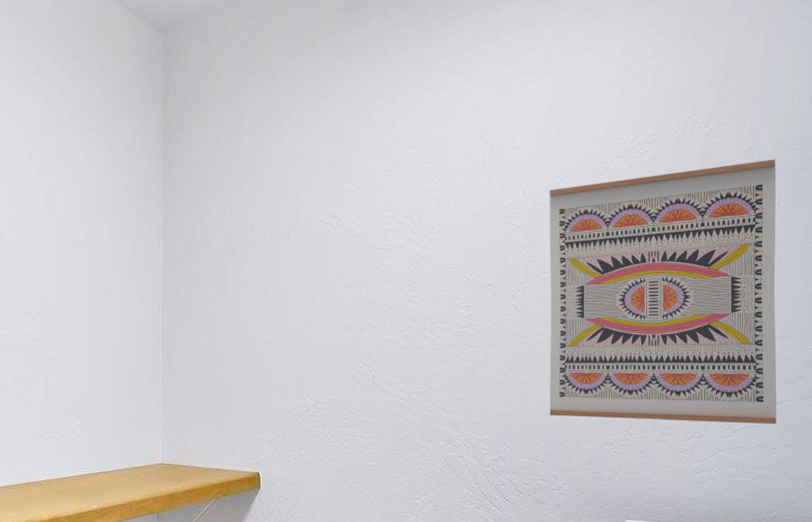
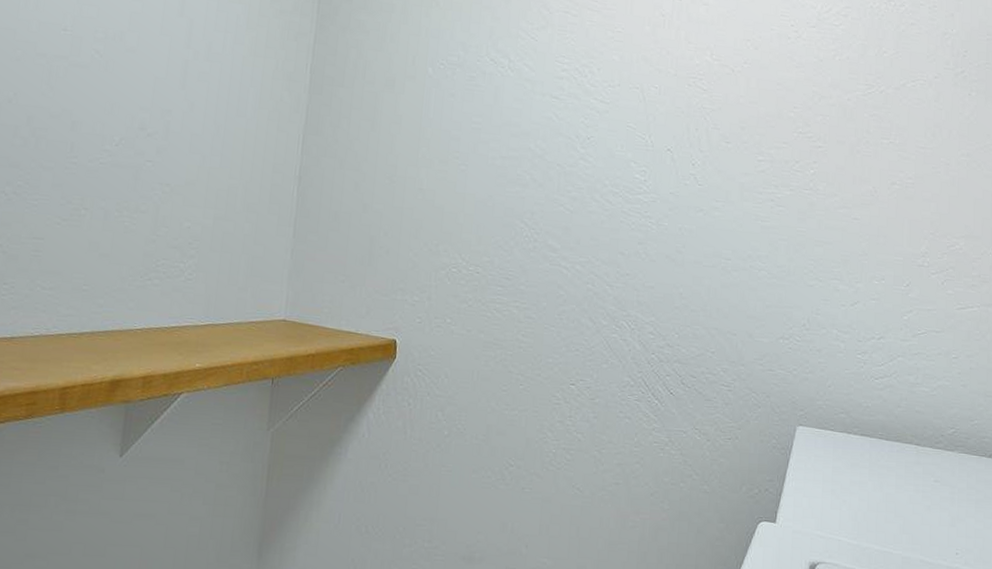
wall art: present [549,159,777,425] -> none [723,47,970,332]

